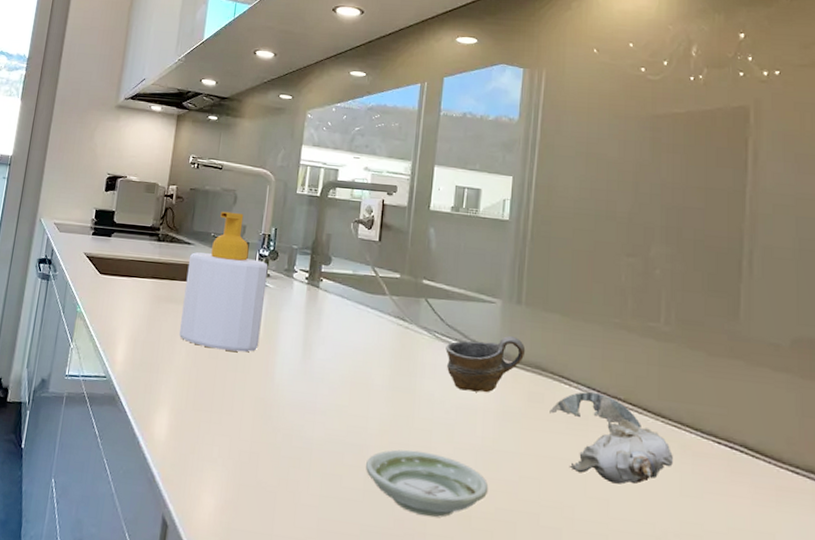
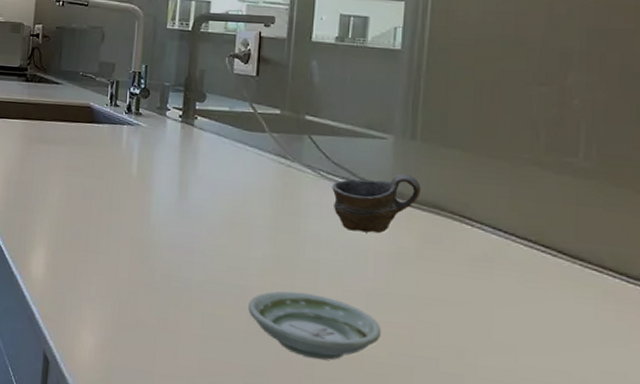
soap bottle: present [179,211,268,353] -> none [52,49,140,192]
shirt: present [549,392,673,485] -> none [449,233,593,331]

